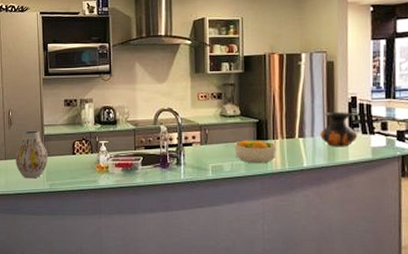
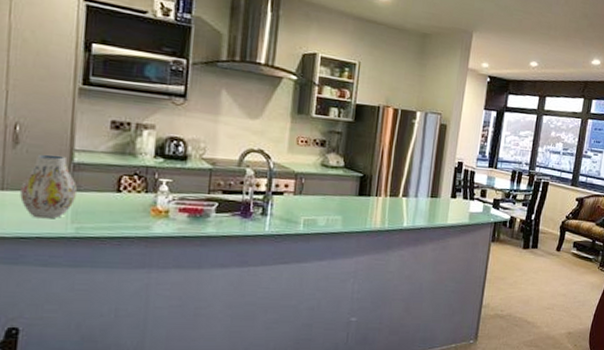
fruit bowl: present [234,140,276,164] -> none [332,194,378,221]
vase: present [320,112,358,147] -> none [423,174,459,210]

